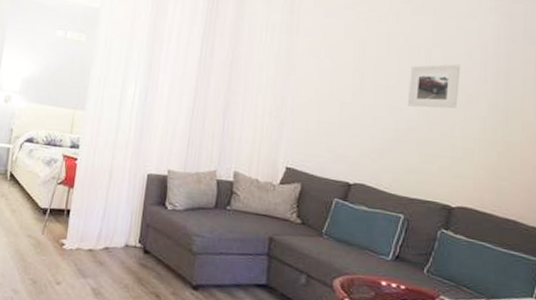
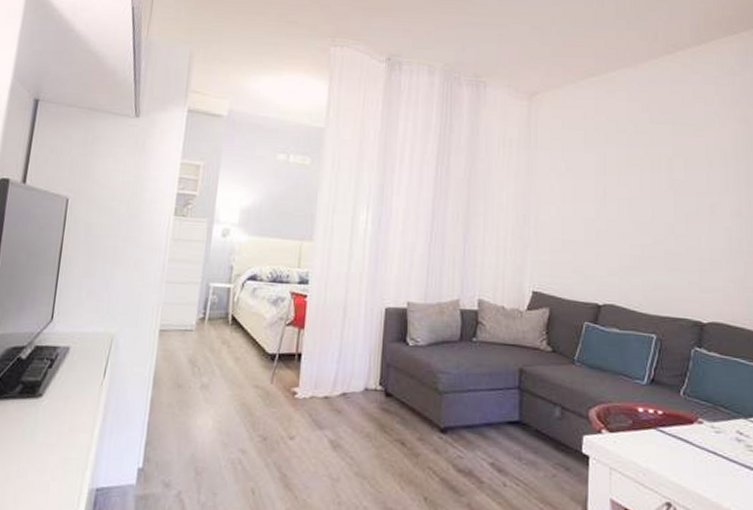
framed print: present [408,64,461,109] -> none [652,173,703,220]

